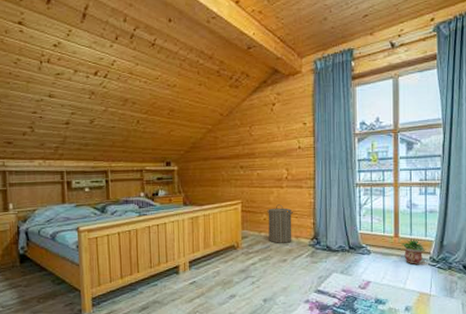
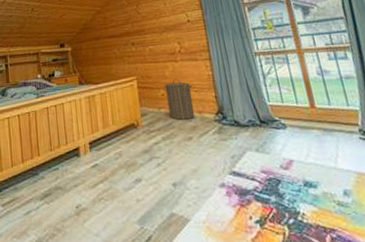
potted plant: present [401,239,427,264] -> none [319,109,353,139]

